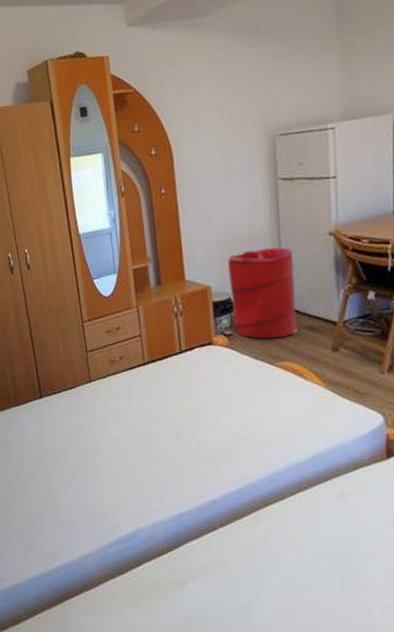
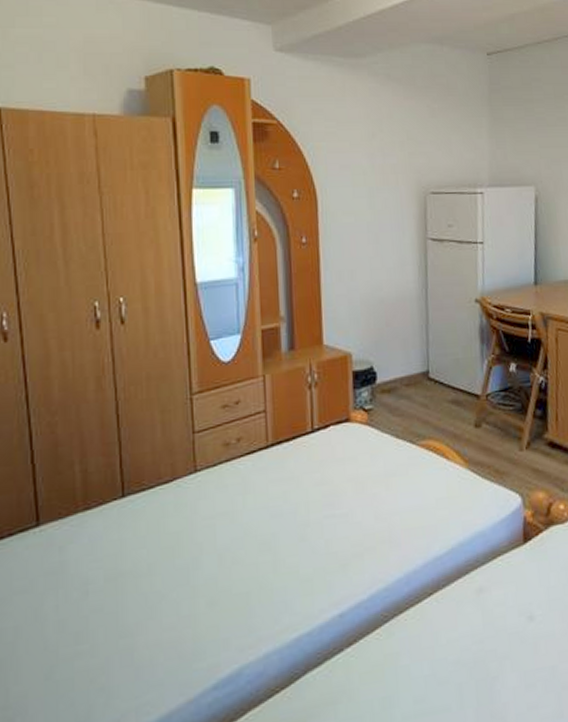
laundry hamper: present [227,247,299,340] -> none [371,311,443,415]

